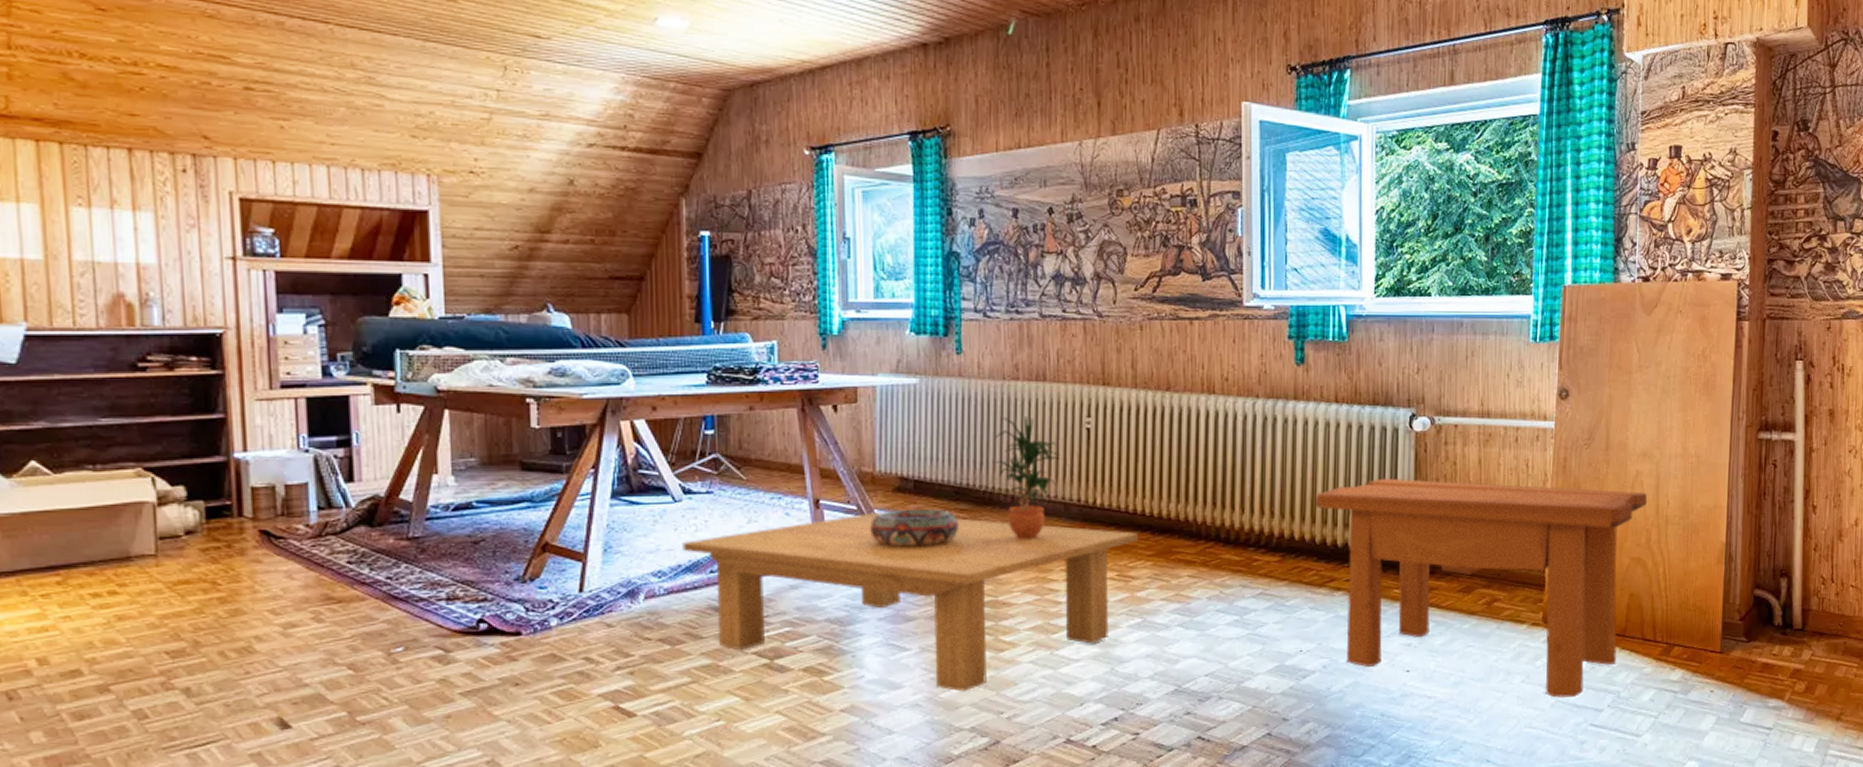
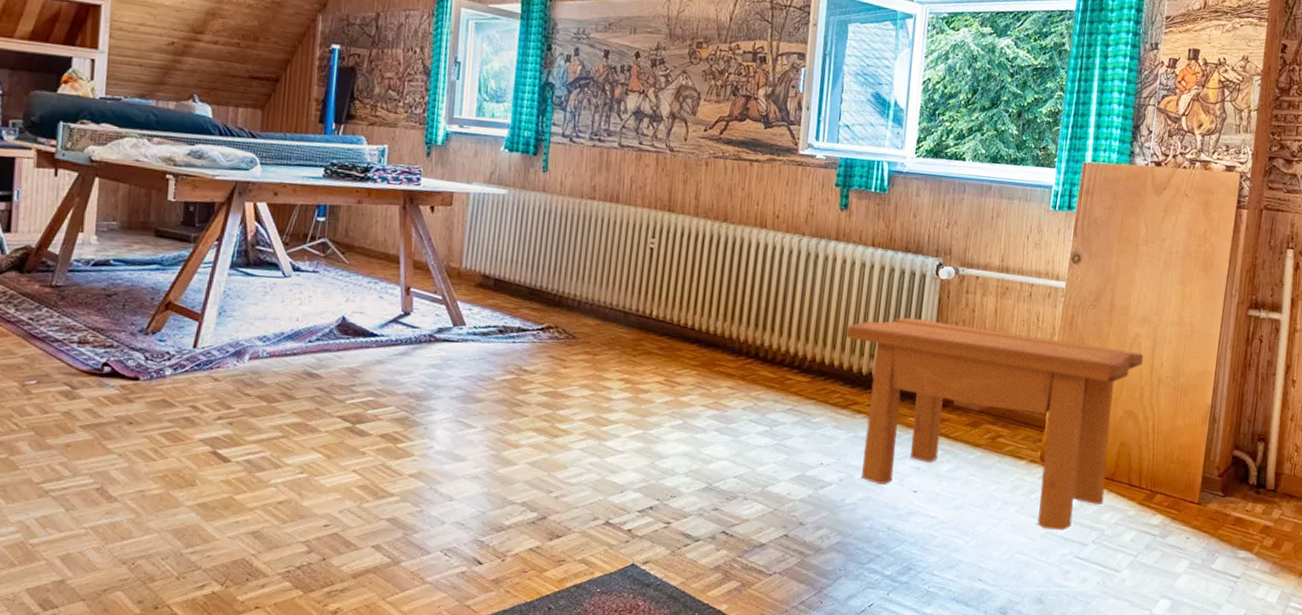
coffee table: present [682,511,1138,692] -> none [287,302,686,470]
decorative bowl: present [870,509,958,547] -> none [452,303,530,338]
potted plant: present [993,416,1062,539] -> none [565,230,626,341]

